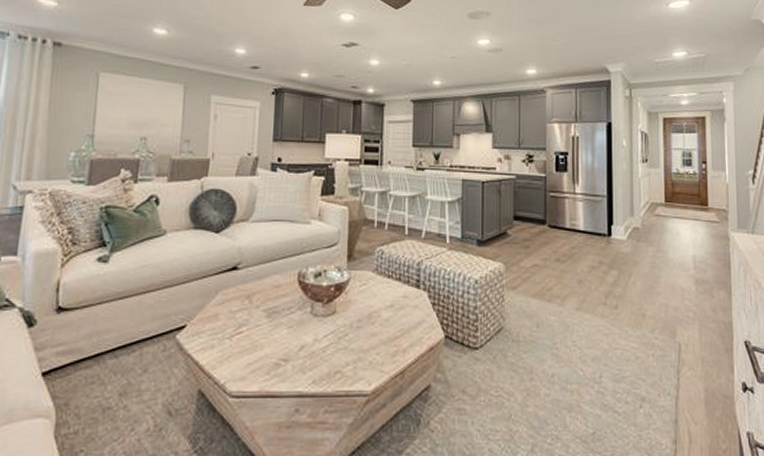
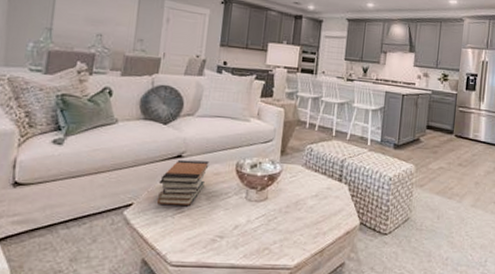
book stack: none [213,272,268,325] -> present [158,159,210,205]

